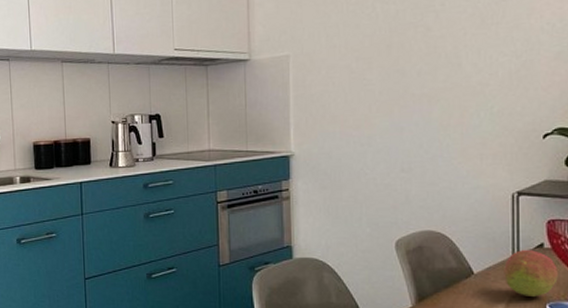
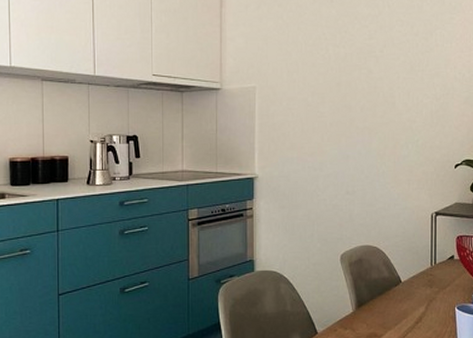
fruit: present [504,249,558,296] -> none [424,260,464,300]

